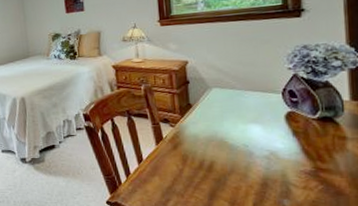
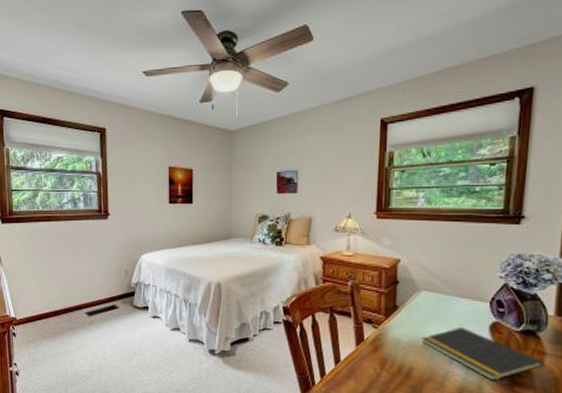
notepad: none [219,118,346,169] -> present [422,326,544,381]

